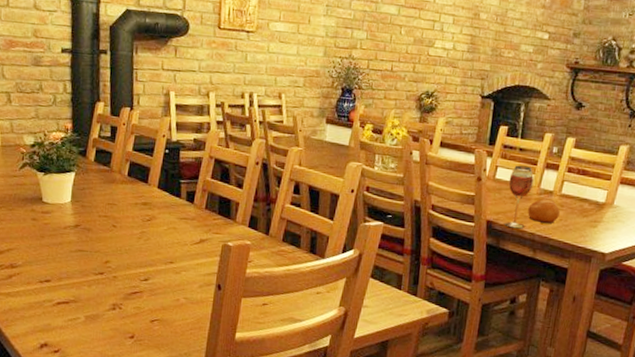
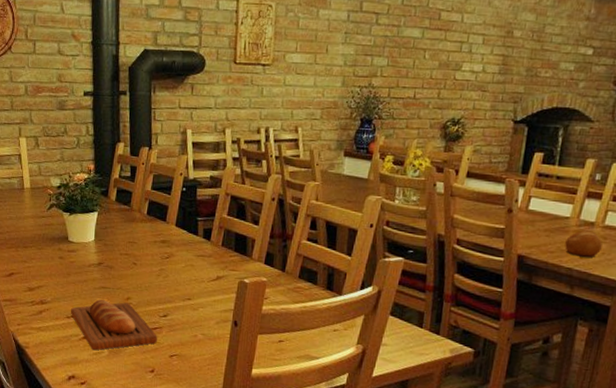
bread loaf: none [44,263,139,316] -> present [71,299,158,350]
wineglass: present [505,165,534,229] -> none [538,194,573,264]

